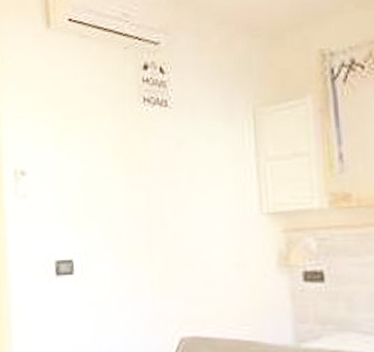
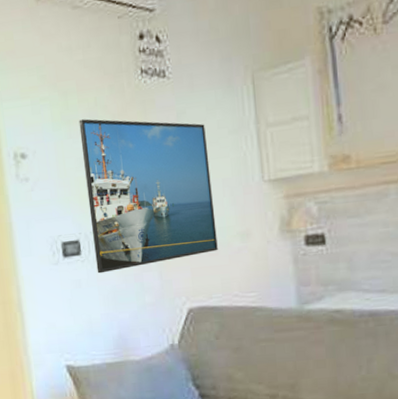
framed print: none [80,141,213,295] -> present [78,119,218,274]

